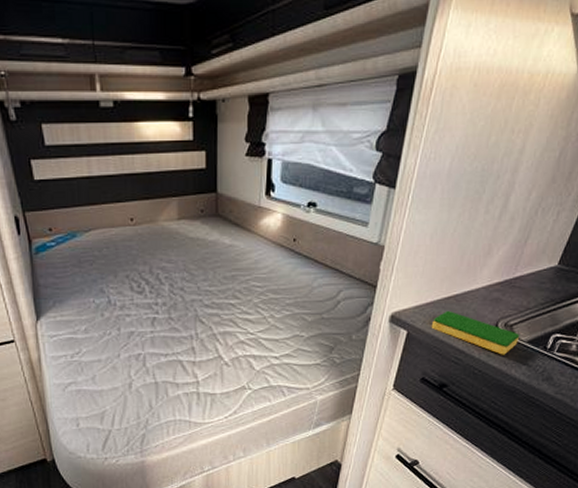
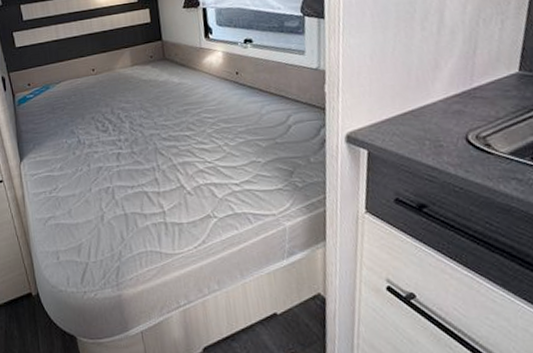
dish sponge: present [432,310,520,355] -> none [393,126,498,170]

